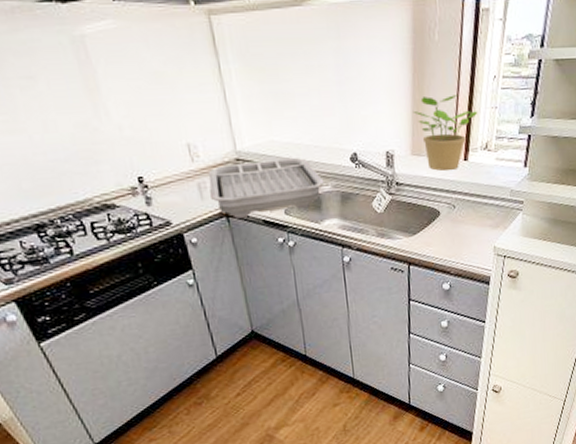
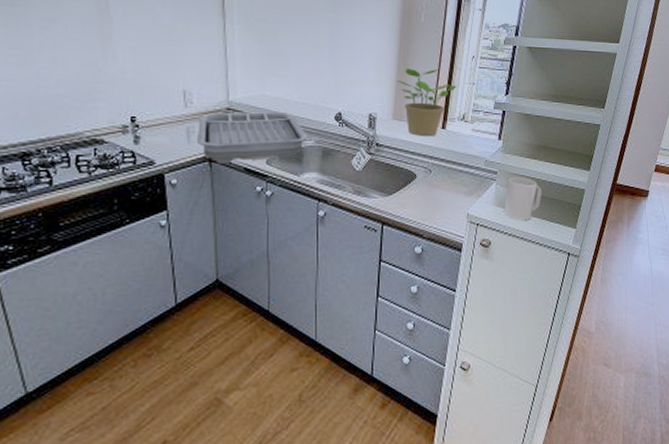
mug: none [531,203,570,249] -> present [504,176,542,221]

